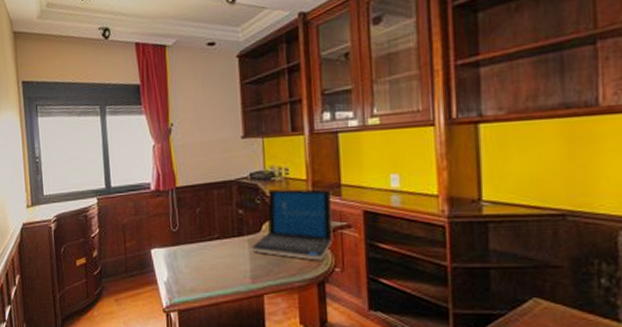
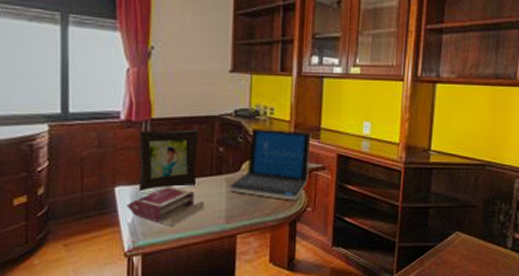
book: none [162,247,230,285] -> present [127,186,205,226]
picture frame: none [167,194,221,253] -> present [138,129,199,192]

